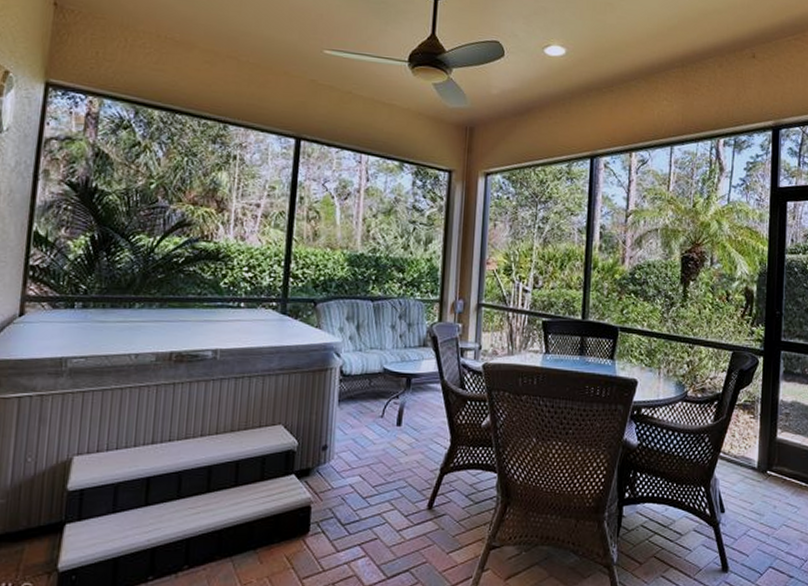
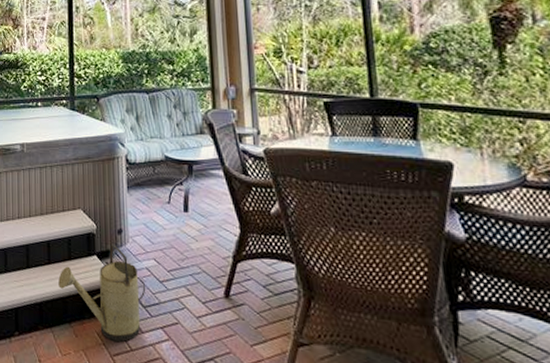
watering can: none [245,462,346,564] -> present [58,245,145,343]

